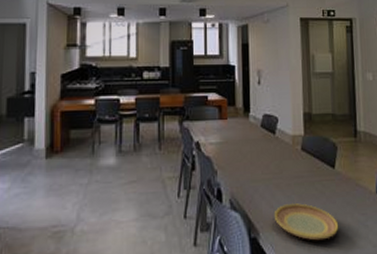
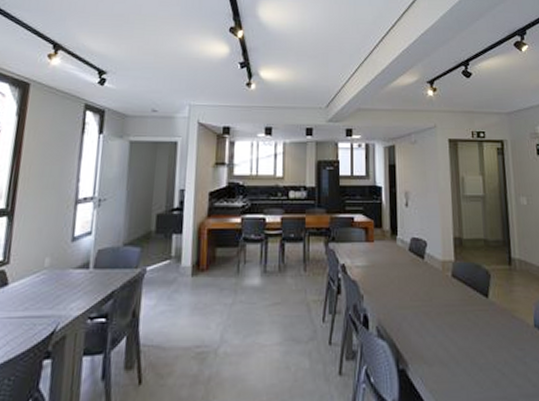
plate: present [275,202,339,241] -> none [424,333,494,376]

